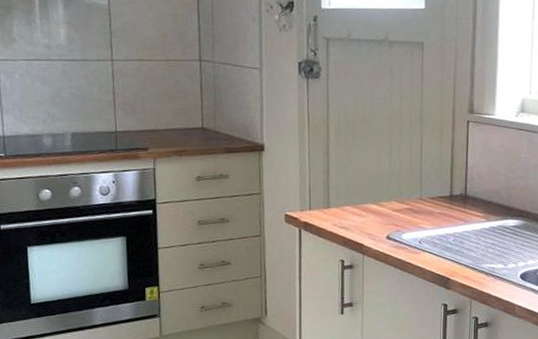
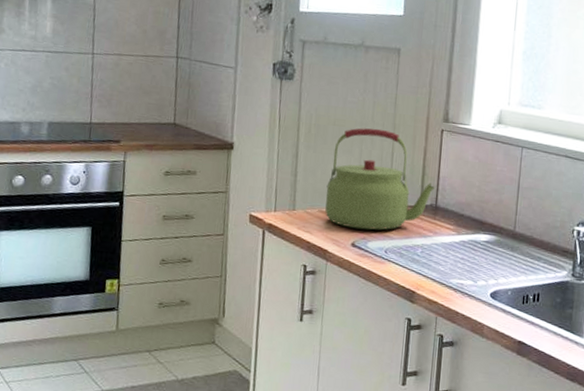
kettle: none [358,123,463,223] -> present [325,128,435,231]

